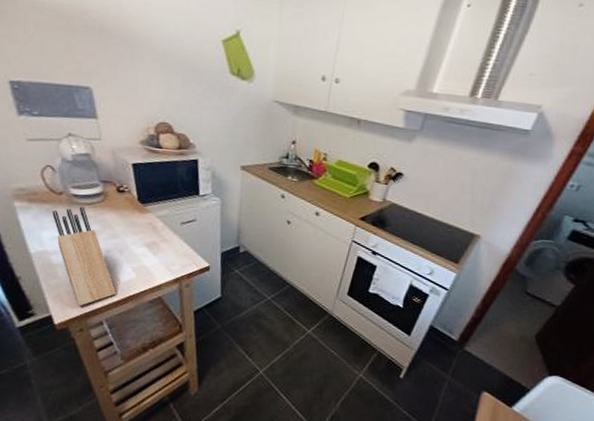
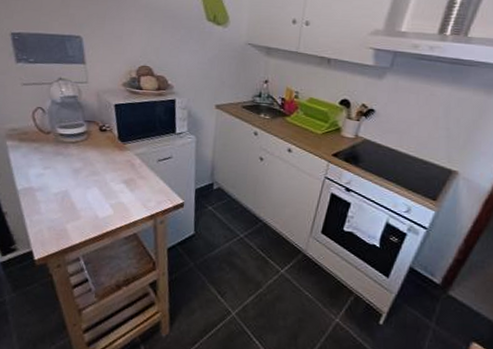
knife block: present [52,206,116,307] -> none [39,145,94,243]

